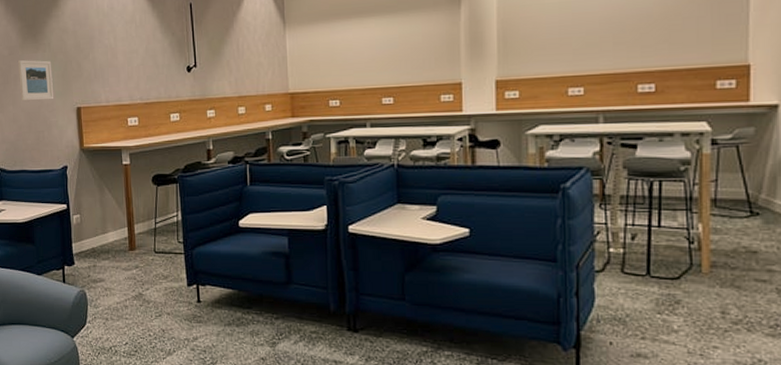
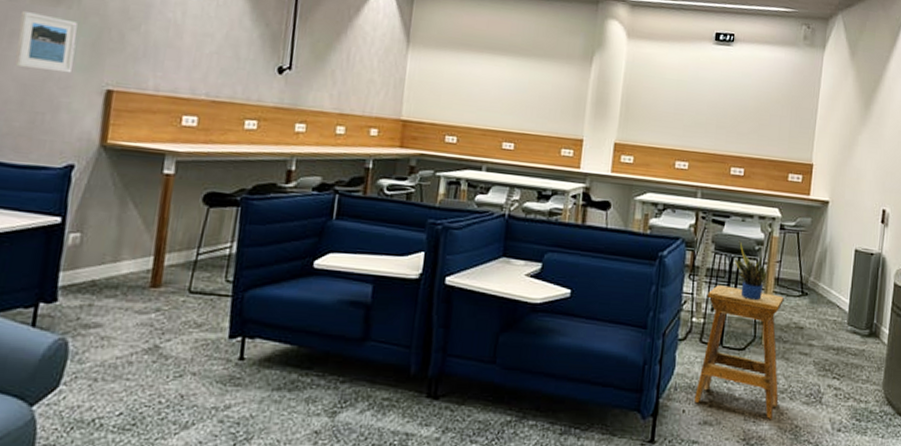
stool: none [623,212,732,352] -> present [695,285,784,419]
potted plant: none [654,162,700,226] -> present [734,240,768,301]

